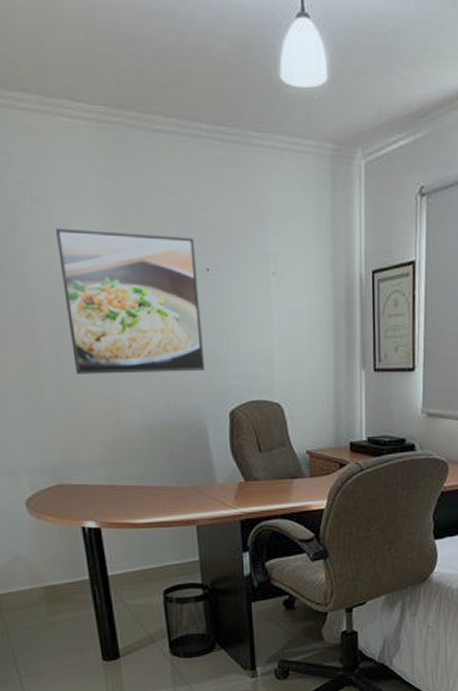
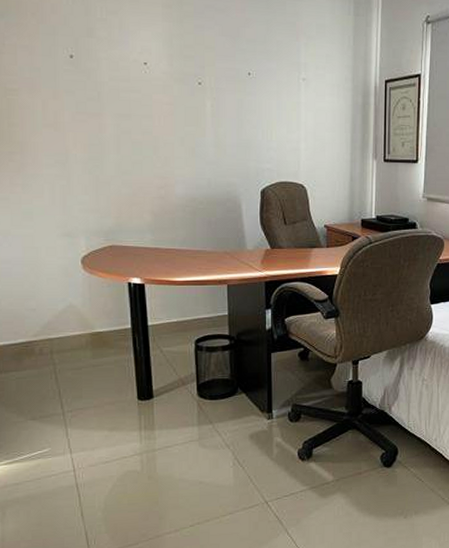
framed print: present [55,228,206,374] -> none [124,35,243,156]

